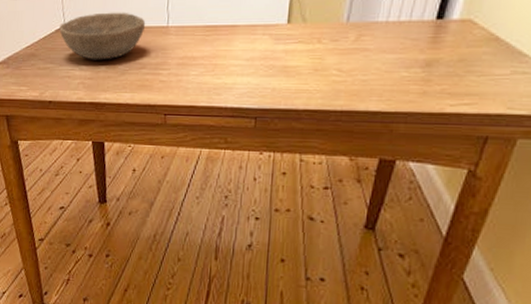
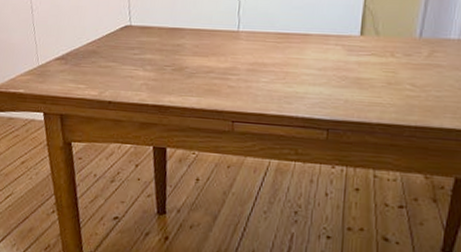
bowl: present [59,12,146,60] -> none [124,13,216,62]

